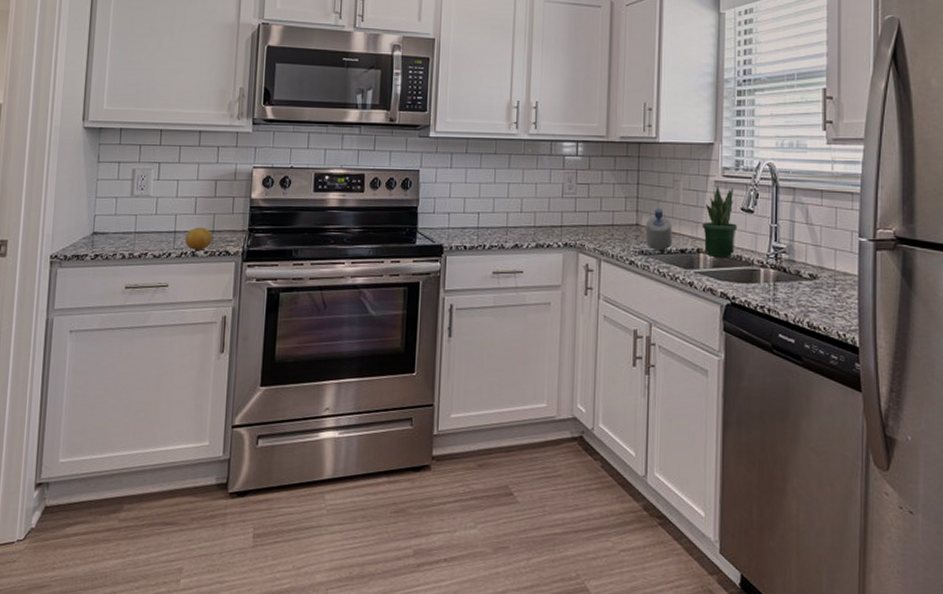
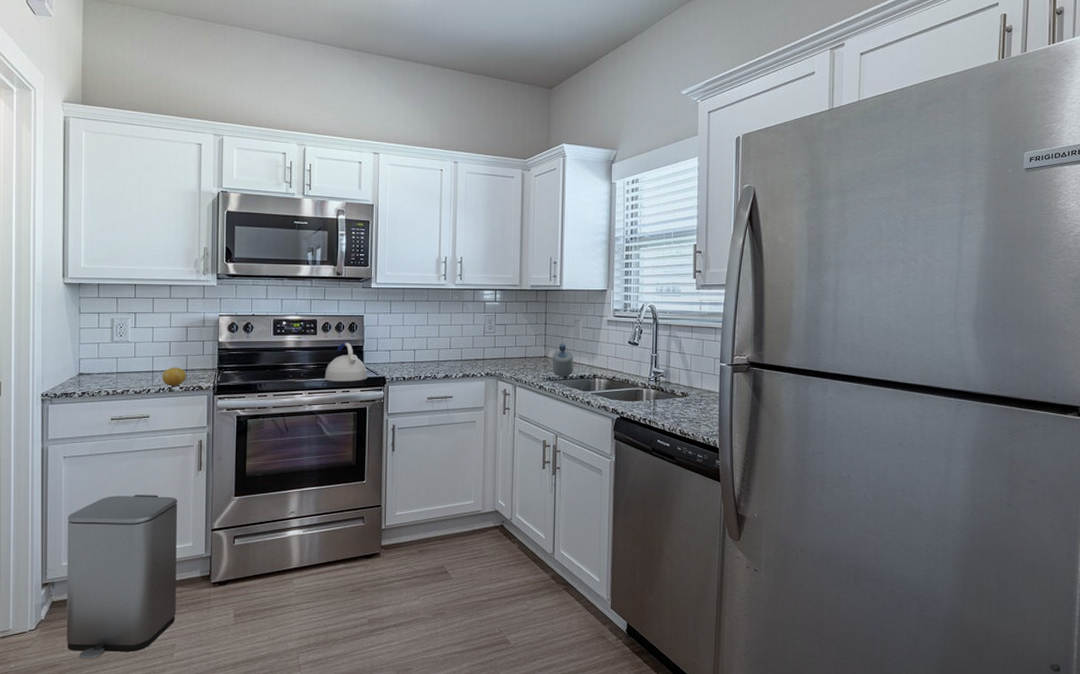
pedal bin: none [58,379,195,581] -> present [66,495,178,659]
kettle: none [371,202,422,250] -> present [324,342,367,382]
planter: present [701,186,737,257] -> none [597,324,625,381]

